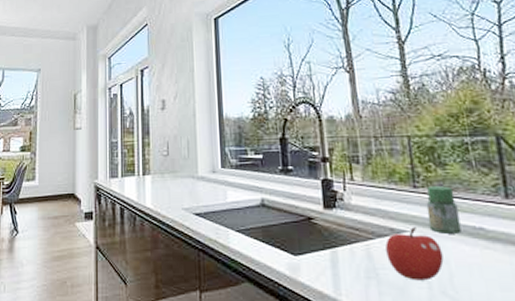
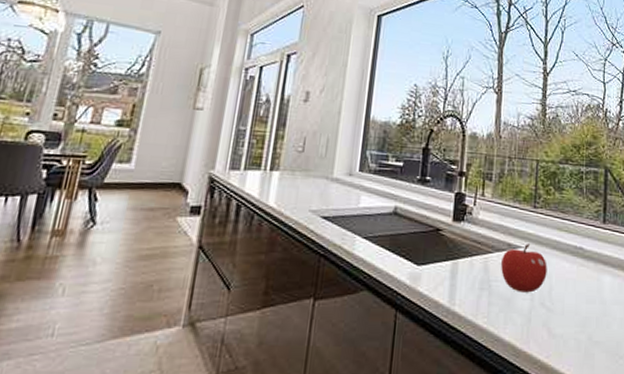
jar: present [426,186,461,234] -> none [540,208,566,252]

